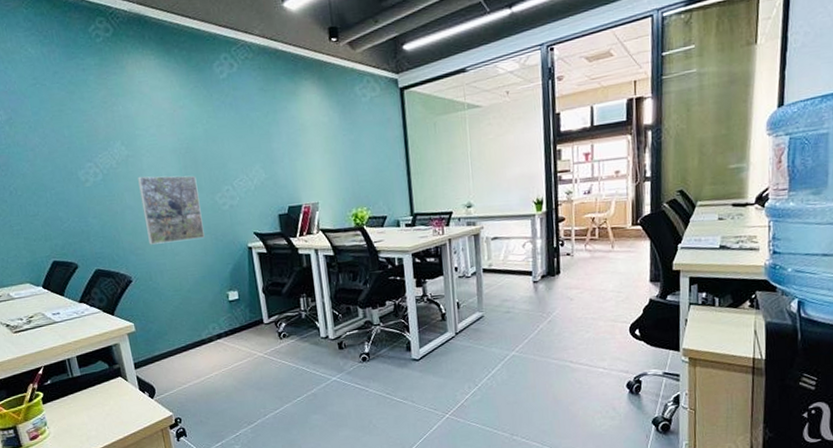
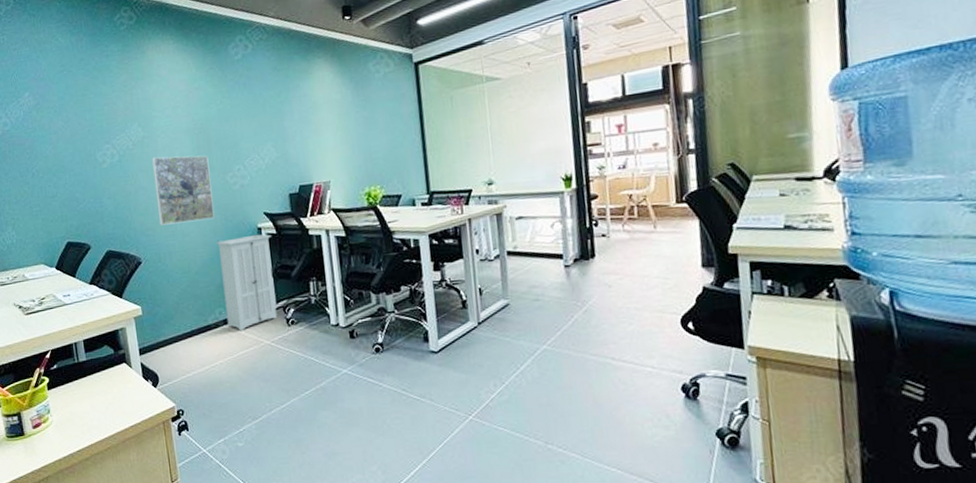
storage cabinet: none [207,253,270,345] -> present [216,234,277,332]

